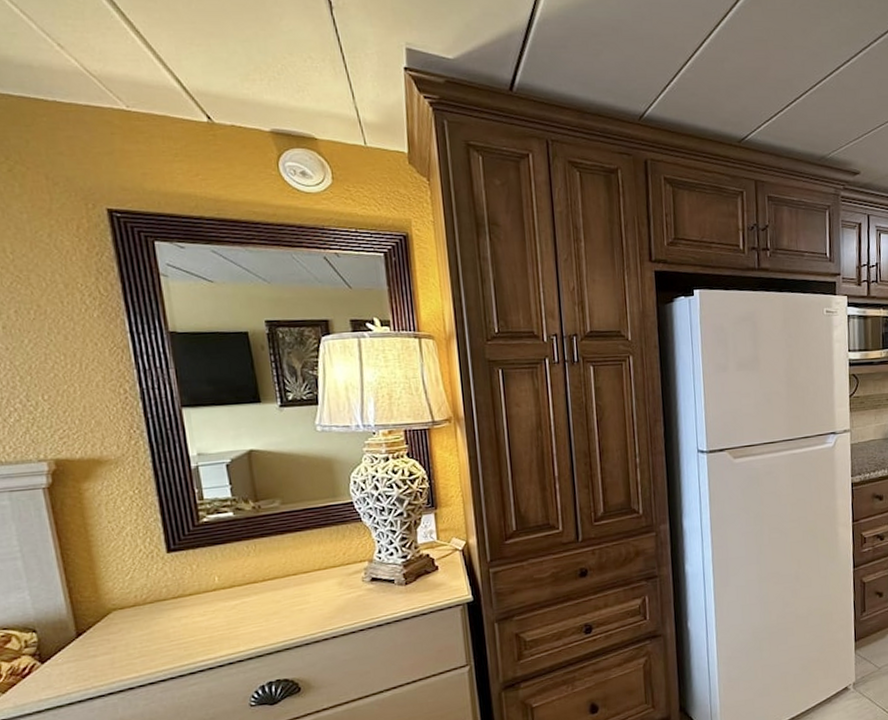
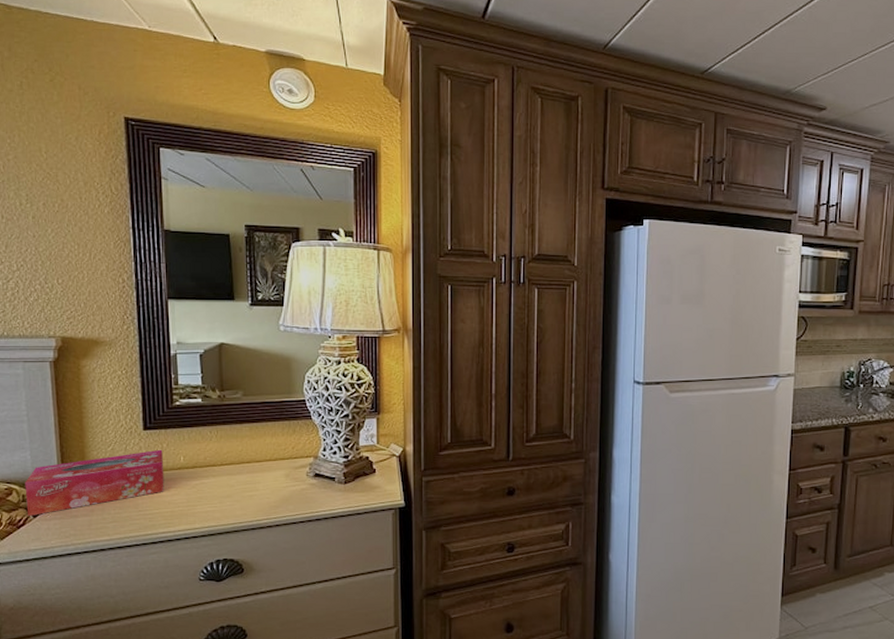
tissue box: none [26,571,199,664] -> present [25,449,164,517]

